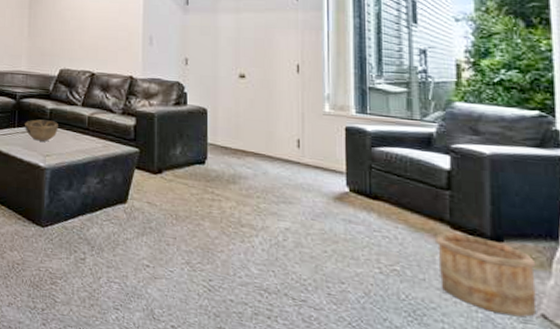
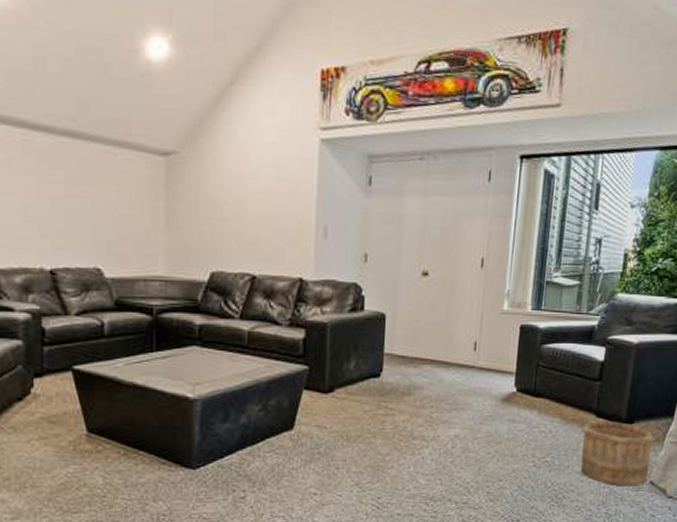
decorative bowl: present [25,119,58,142] -> none [166,339,210,367]

